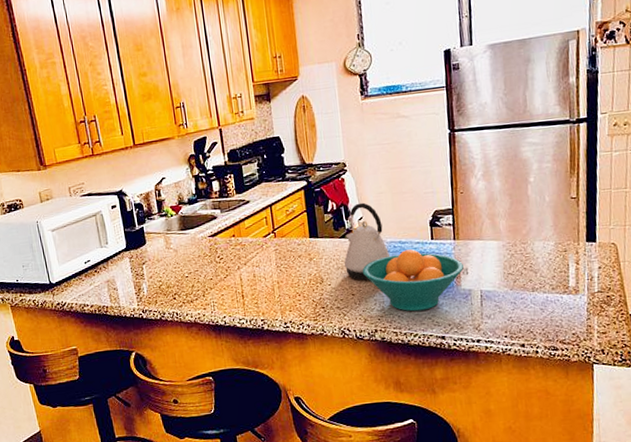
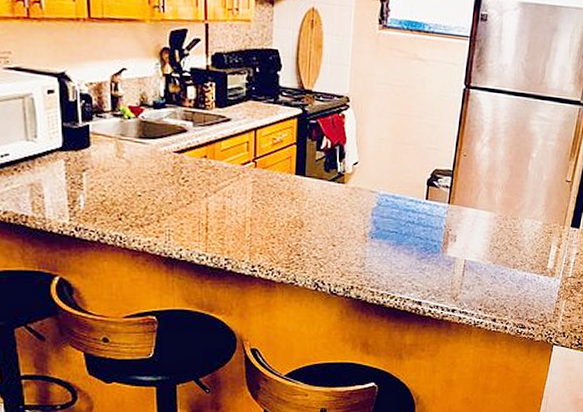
kettle: present [344,202,391,281] -> none [329,145,381,232]
fruit bowl: present [362,249,464,312] -> none [348,206,453,273]

